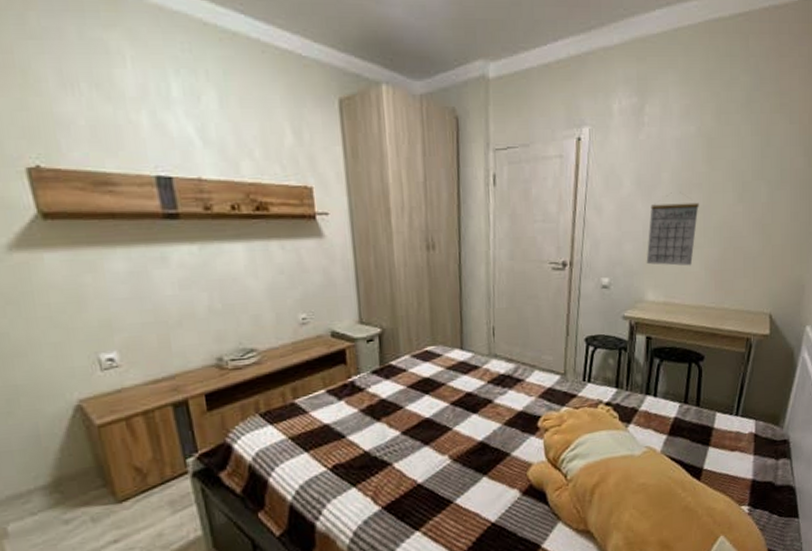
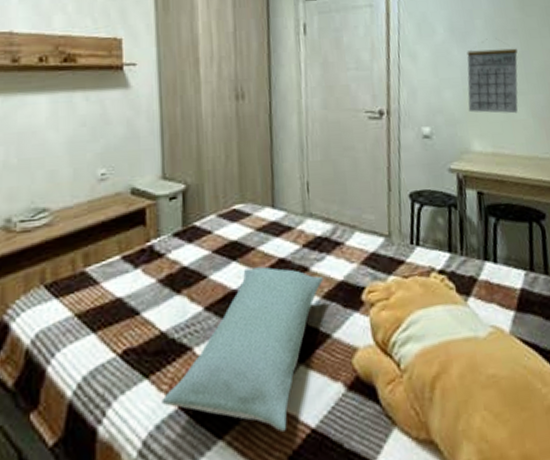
pillow: none [367,399,505,525] -> present [161,266,323,432]

